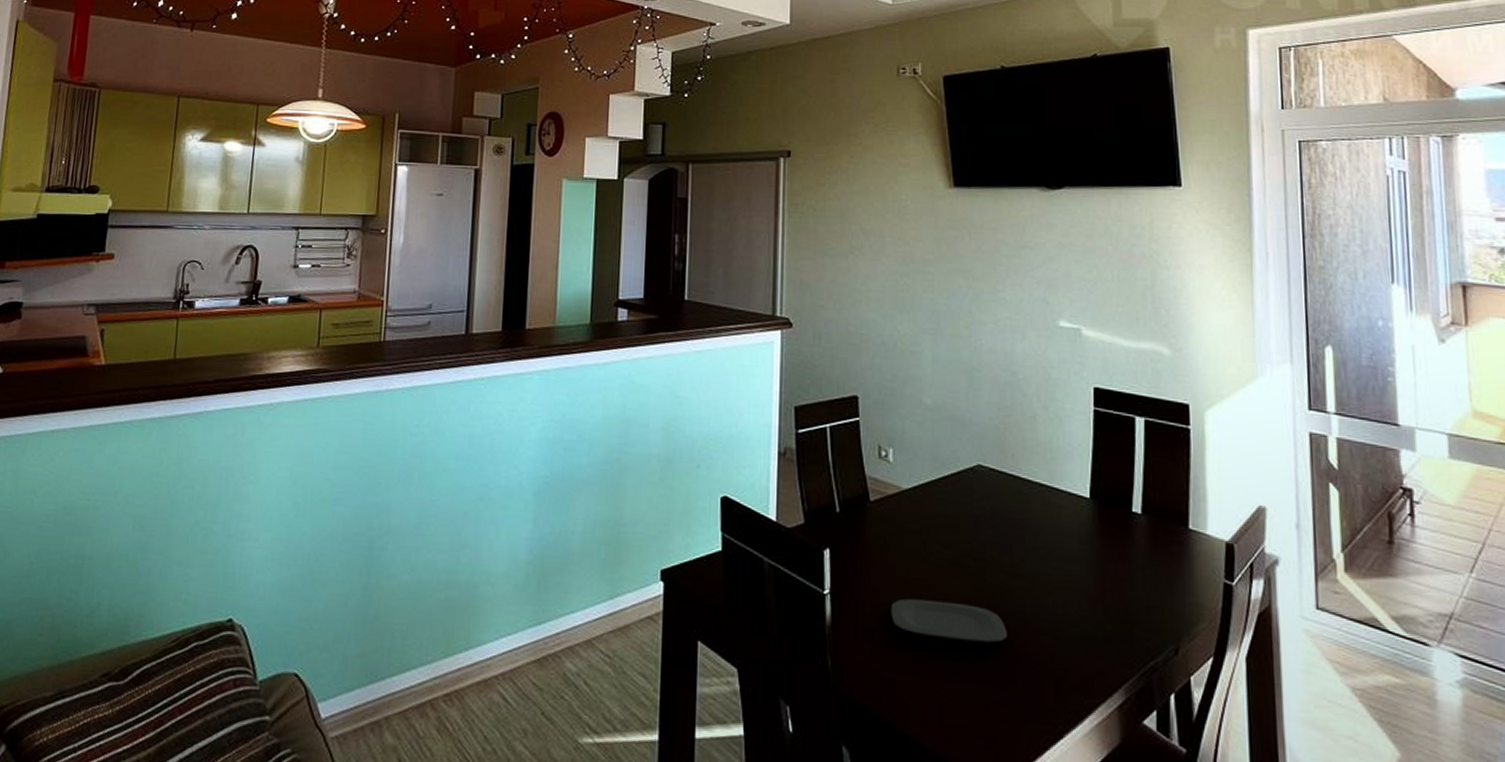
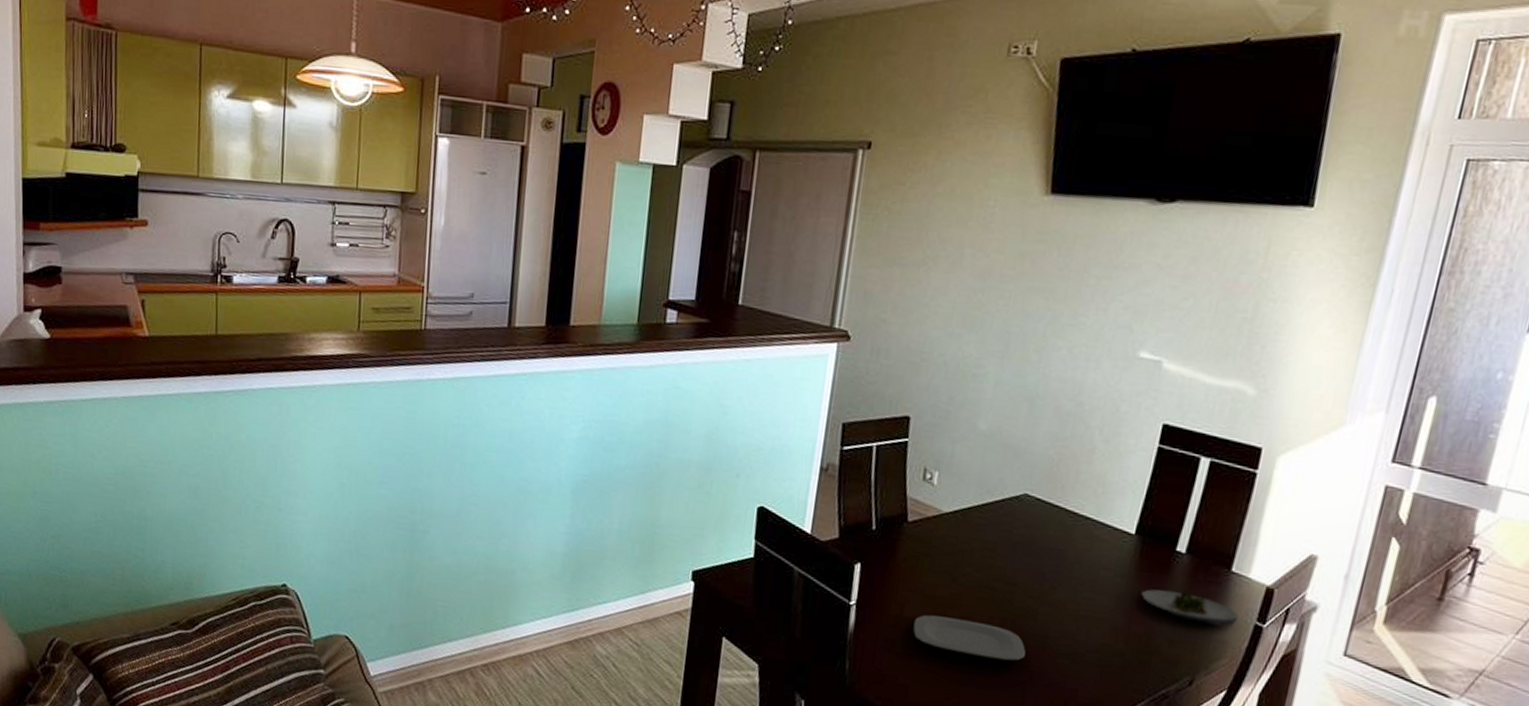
salad plate: none [1108,552,1207,587] -> present [1140,589,1239,626]

